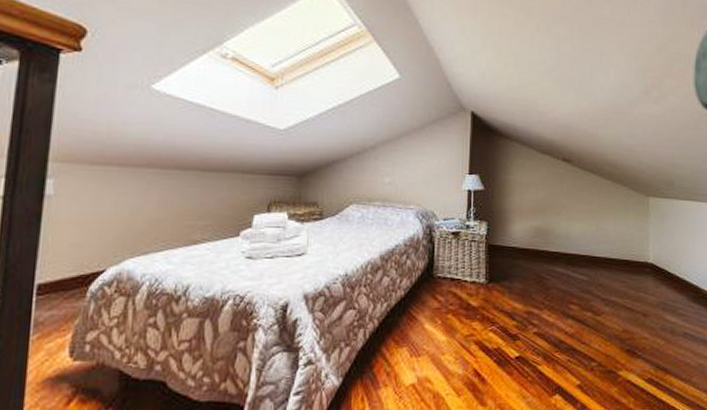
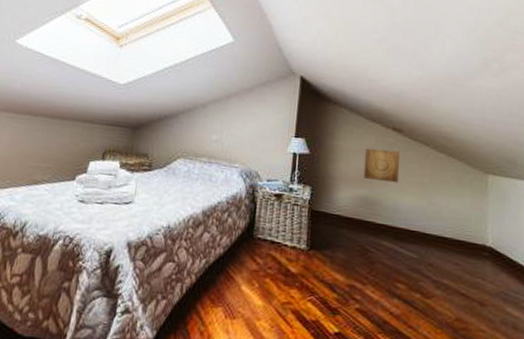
wall art: none [536,179,571,212] -> present [363,147,401,183]

